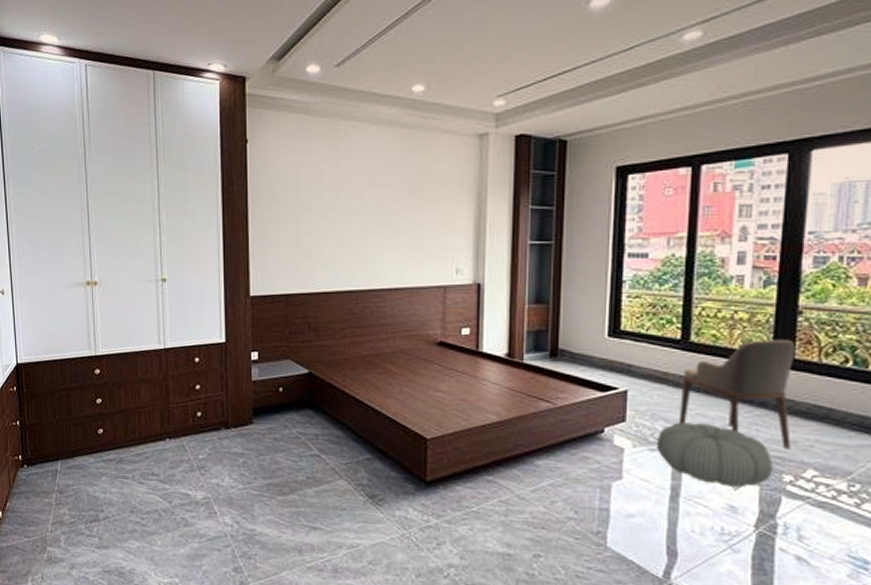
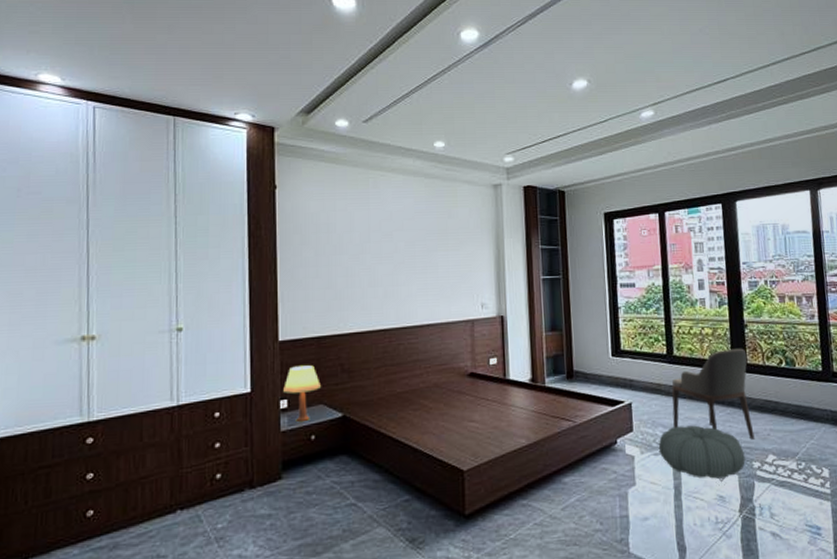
table lamp: none [254,320,290,375] -> present [283,364,322,423]

